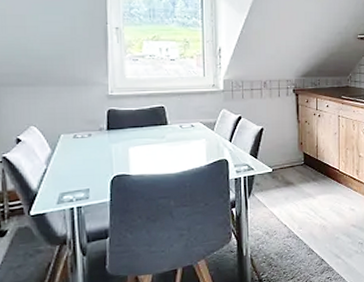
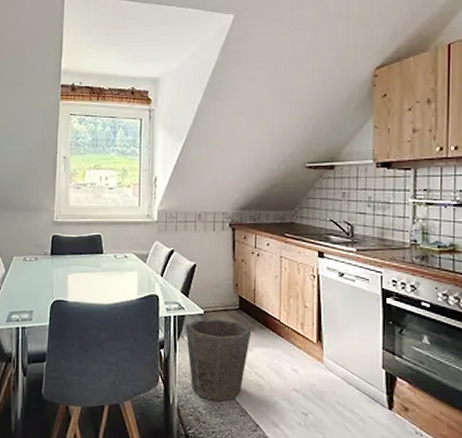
waste bin: none [255,174,316,246] -> present [185,318,252,401]

